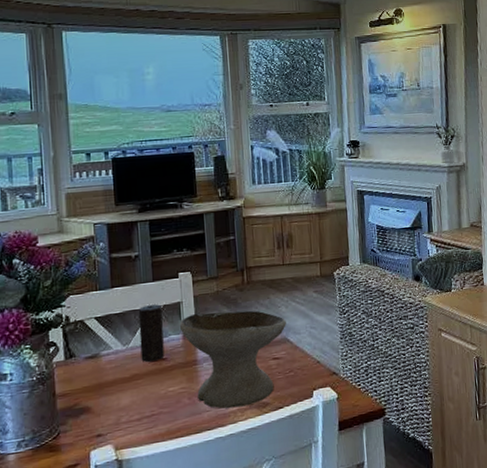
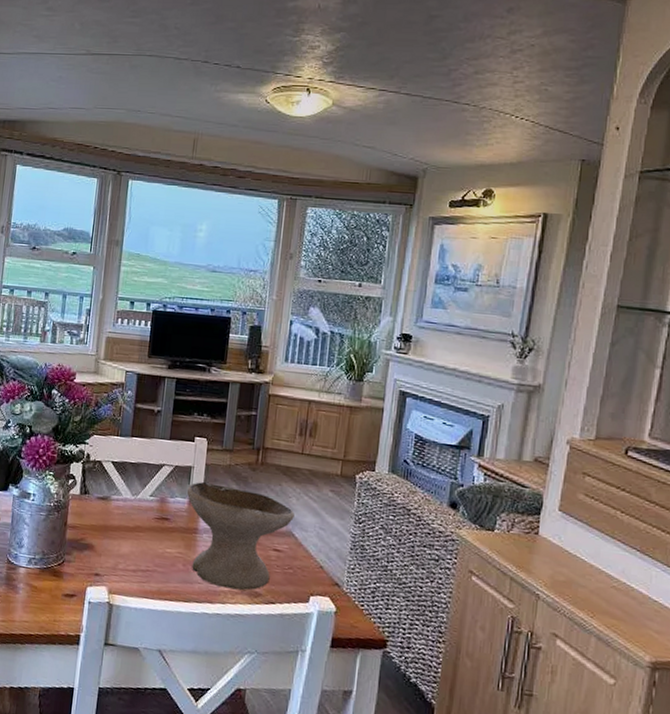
candle: present [138,304,165,363] -> none [146,461,175,519]

